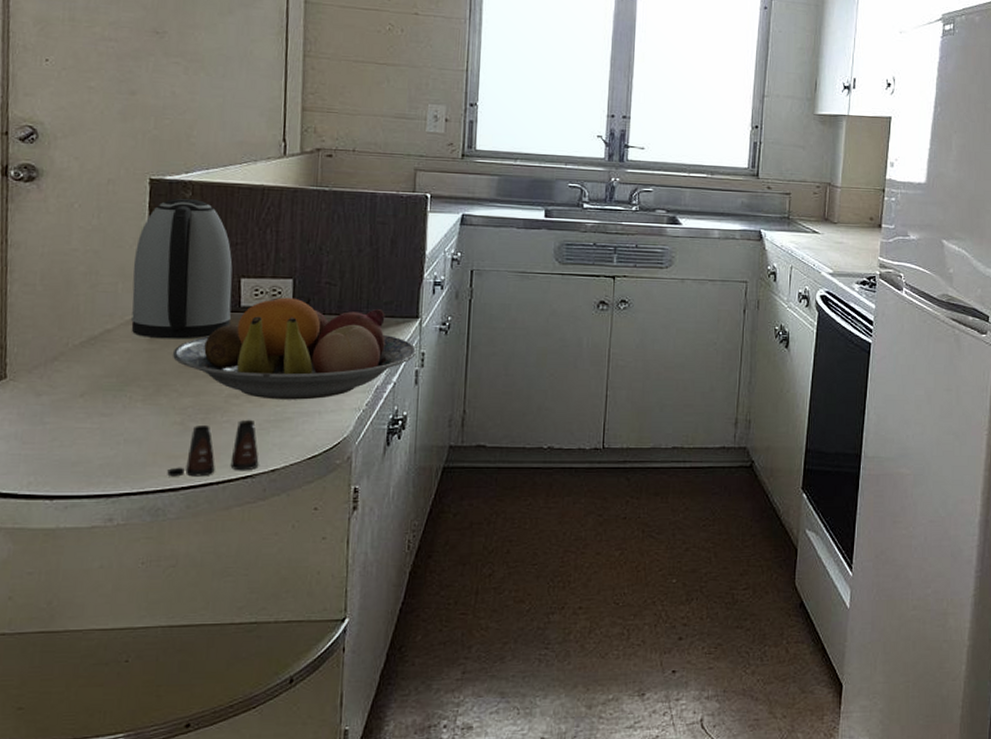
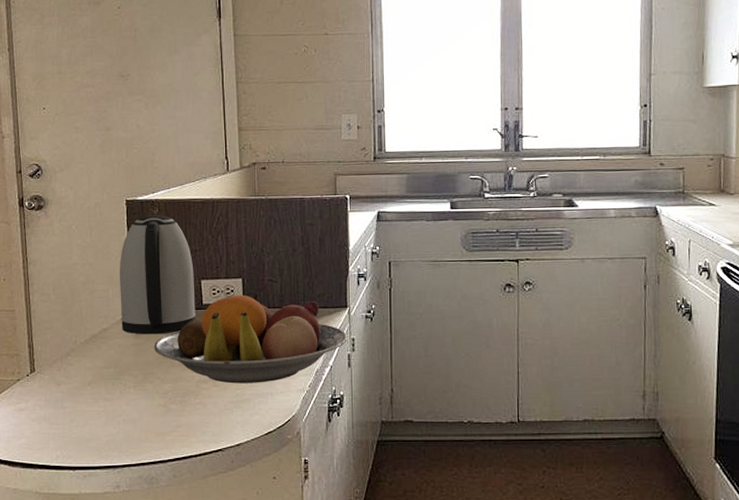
salt shaker: present [167,419,259,477] -> none [157,401,227,451]

